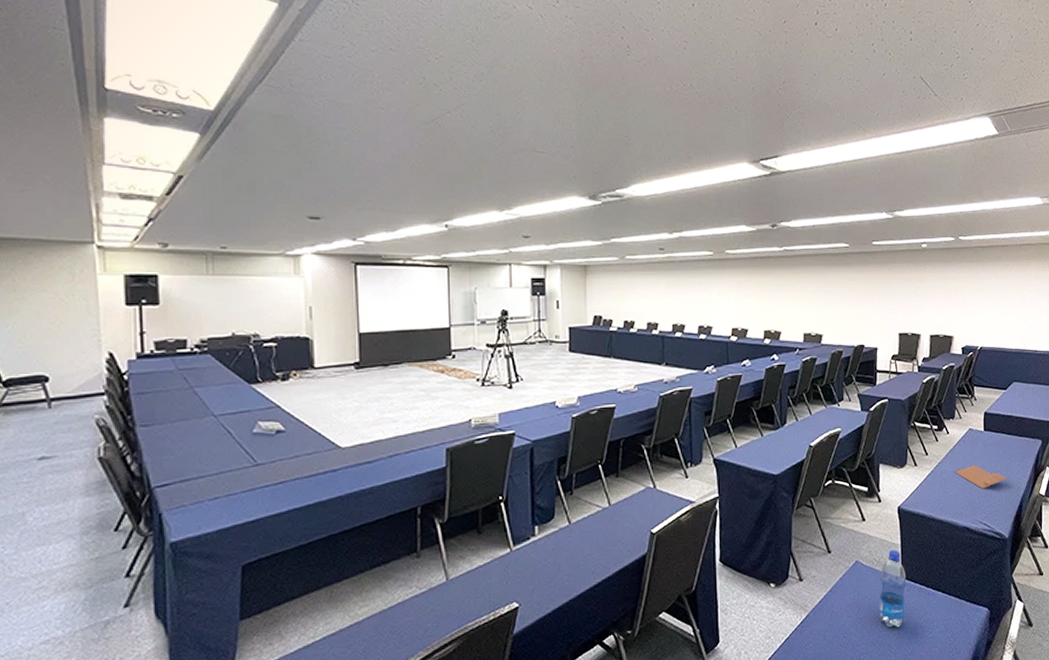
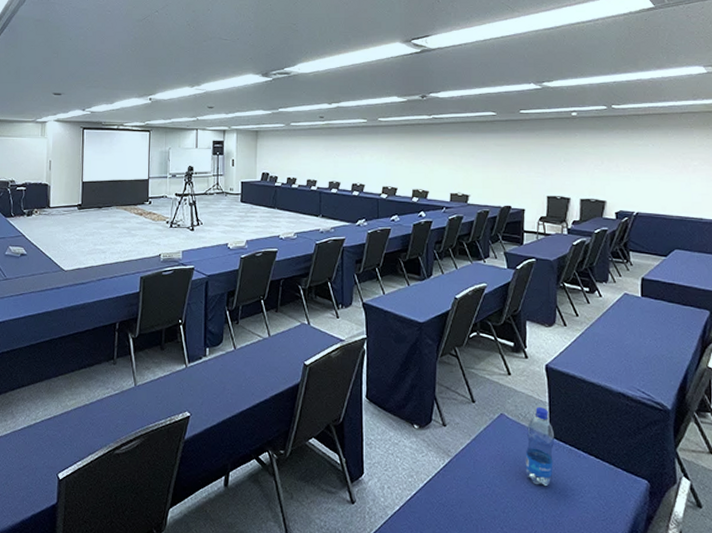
papers: present [954,465,1007,489] -> none [607,331,669,355]

